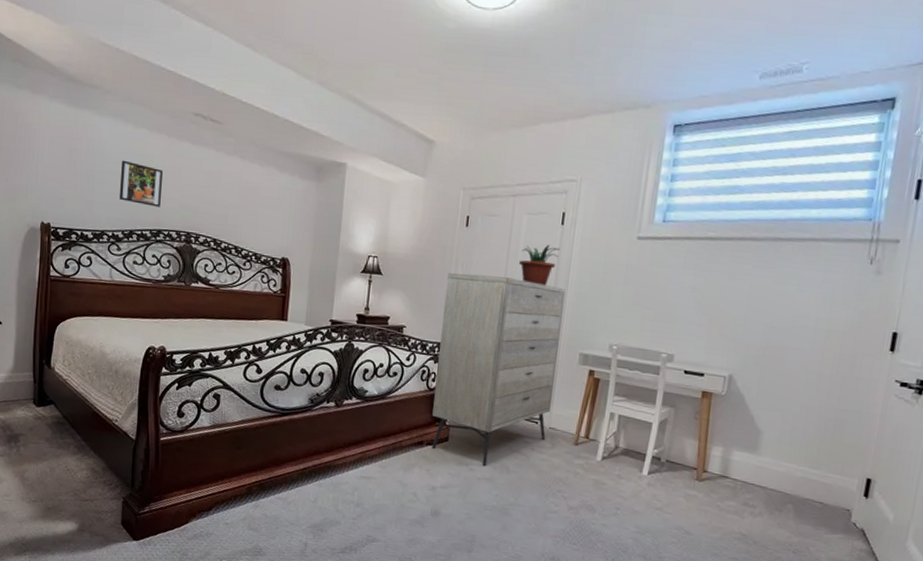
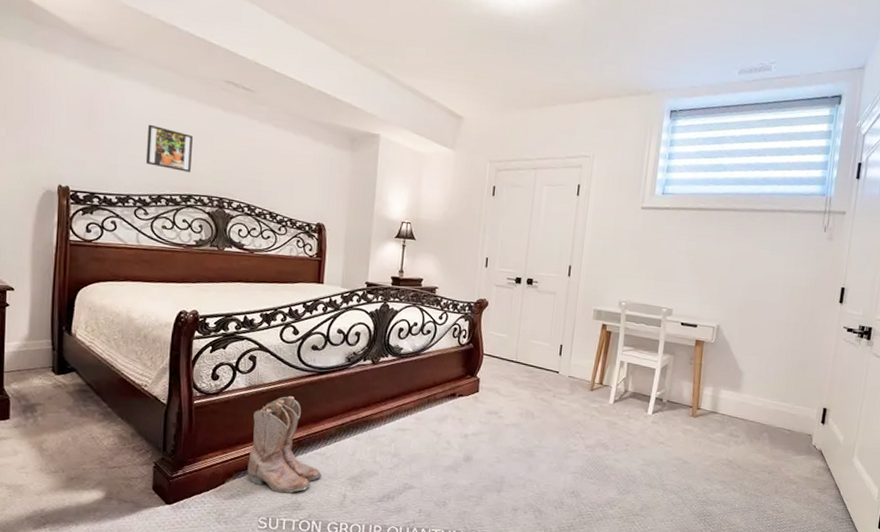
boots: none [210,436,283,537] -> present [247,395,322,493]
dresser: present [431,273,566,467] -> none [463,238,581,414]
potted plant: present [519,245,560,286] -> none [540,213,576,250]

